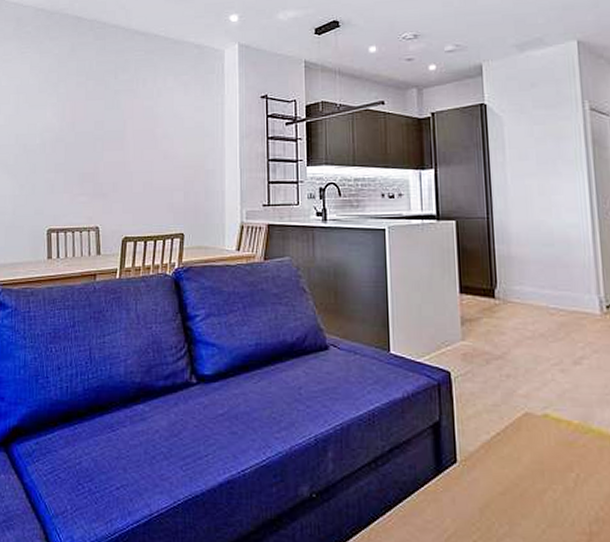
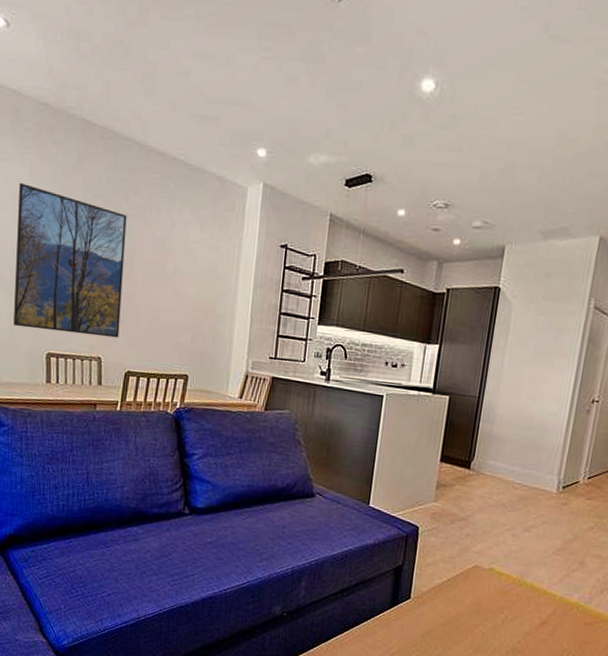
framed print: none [17,77,117,207] -> present [14,182,127,338]

